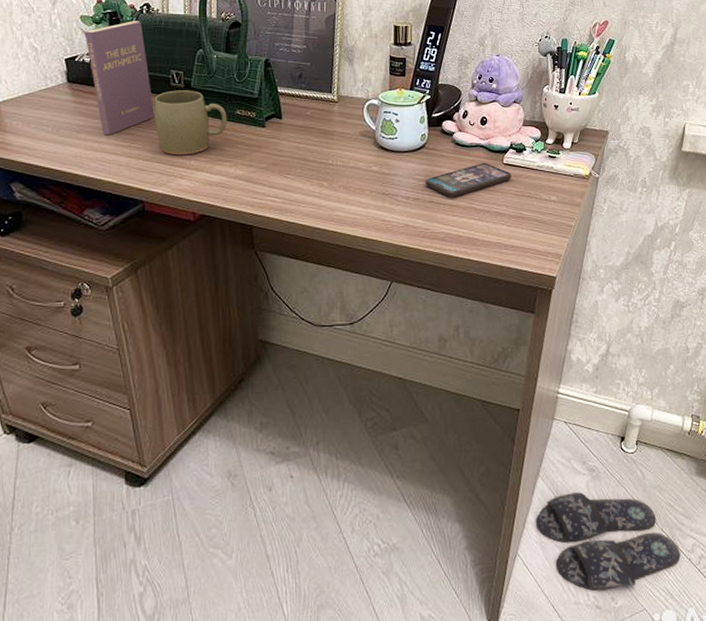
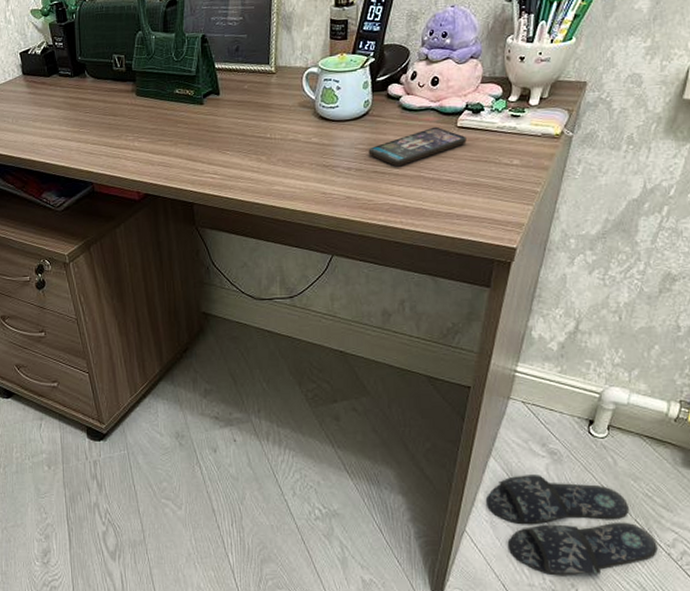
book: present [84,21,155,136] -> none [35,9,101,123]
mug: present [154,90,227,156] -> none [99,73,167,138]

